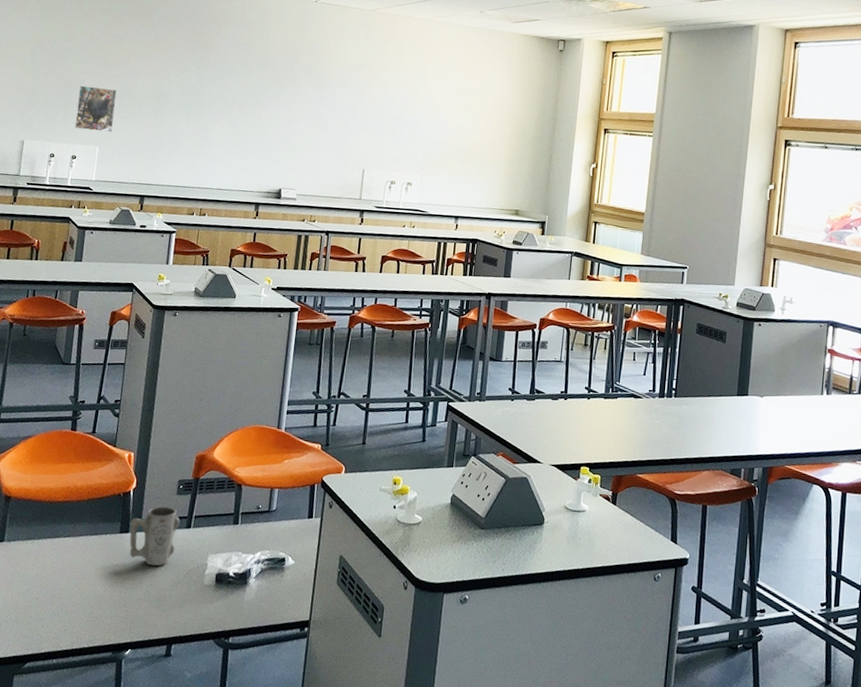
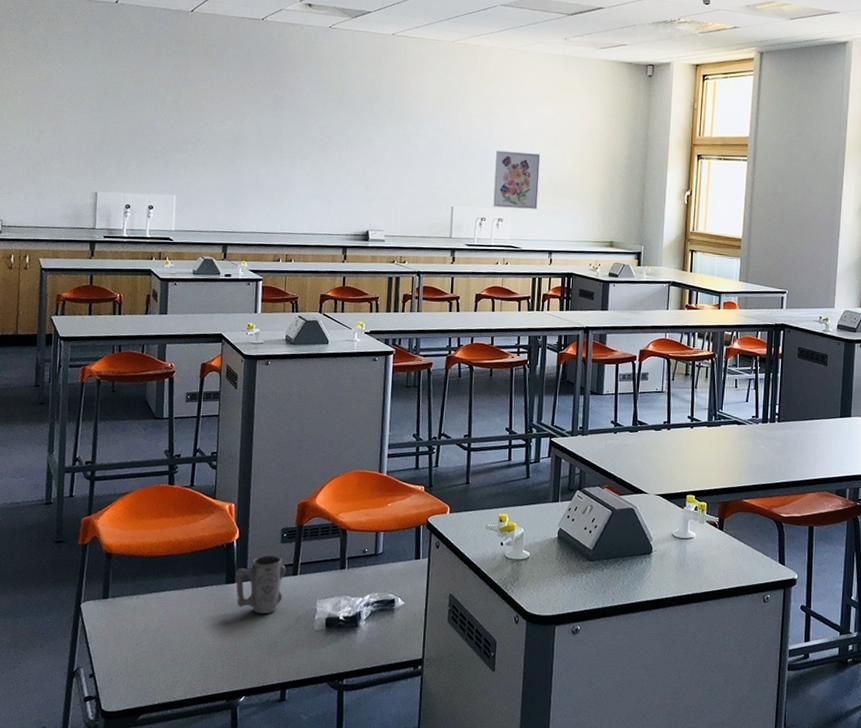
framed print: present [74,85,118,132] -> none [149,132,191,180]
wall art: none [403,116,452,175] -> present [493,150,541,209]

